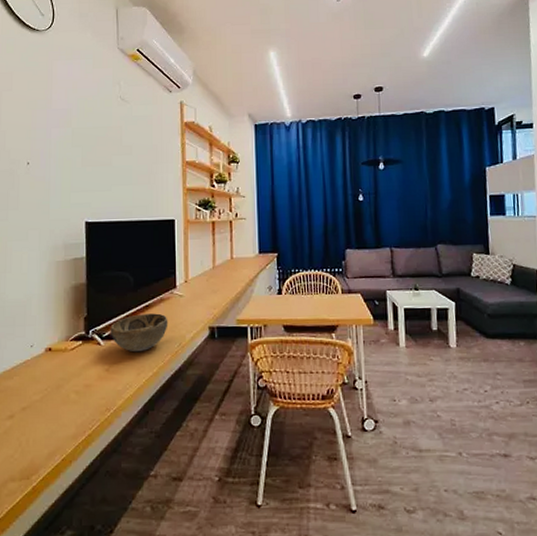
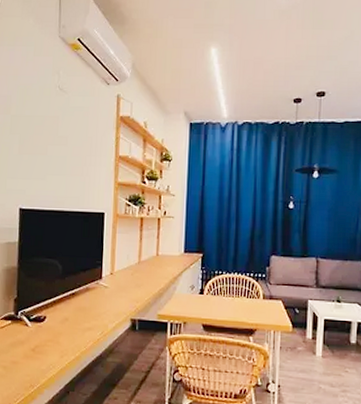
decorative bowl: present [110,313,168,352] -> none [37,300,93,337]

